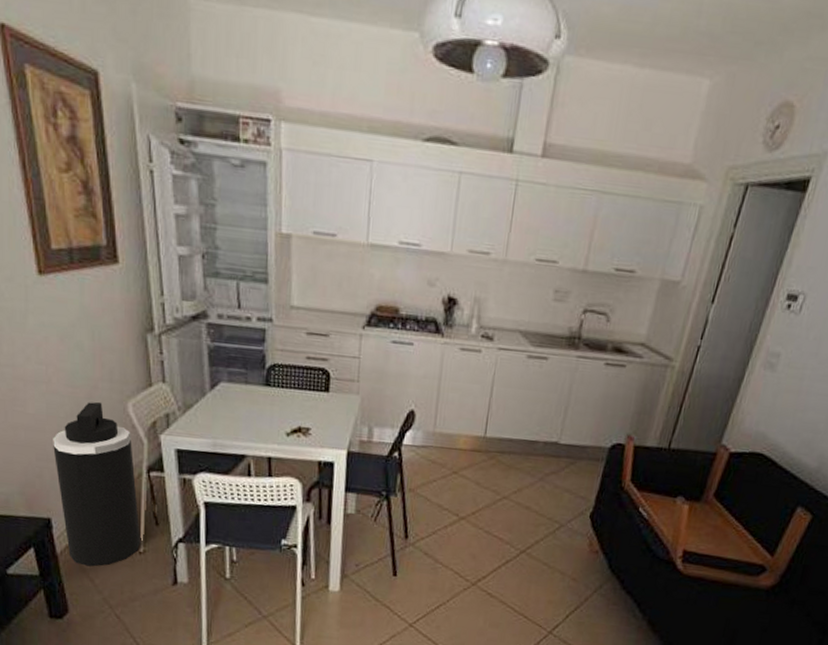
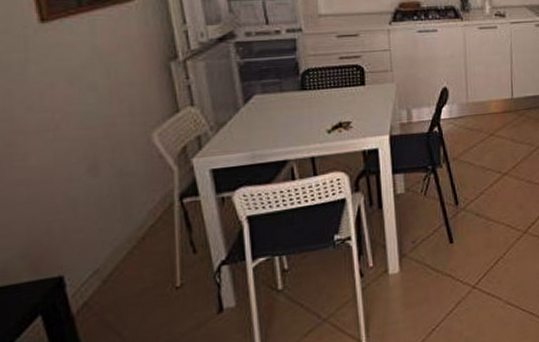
trash can: present [53,402,141,567] -> none [63,138,178,320]

